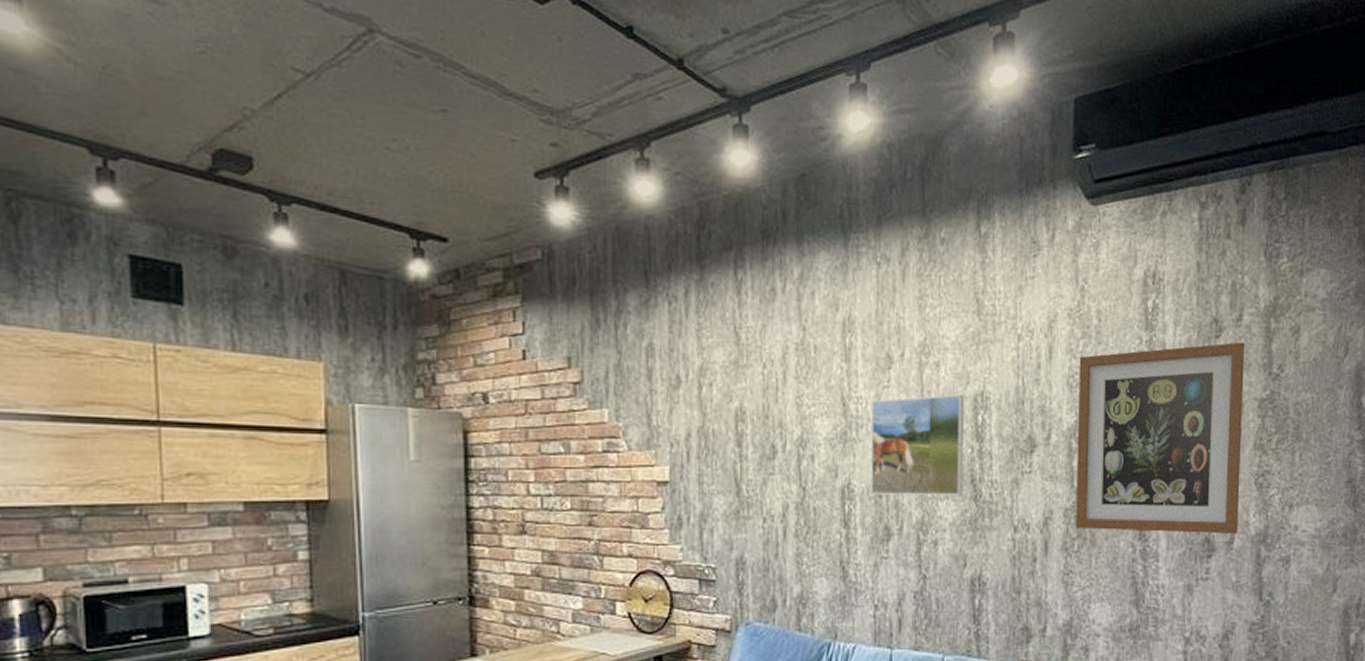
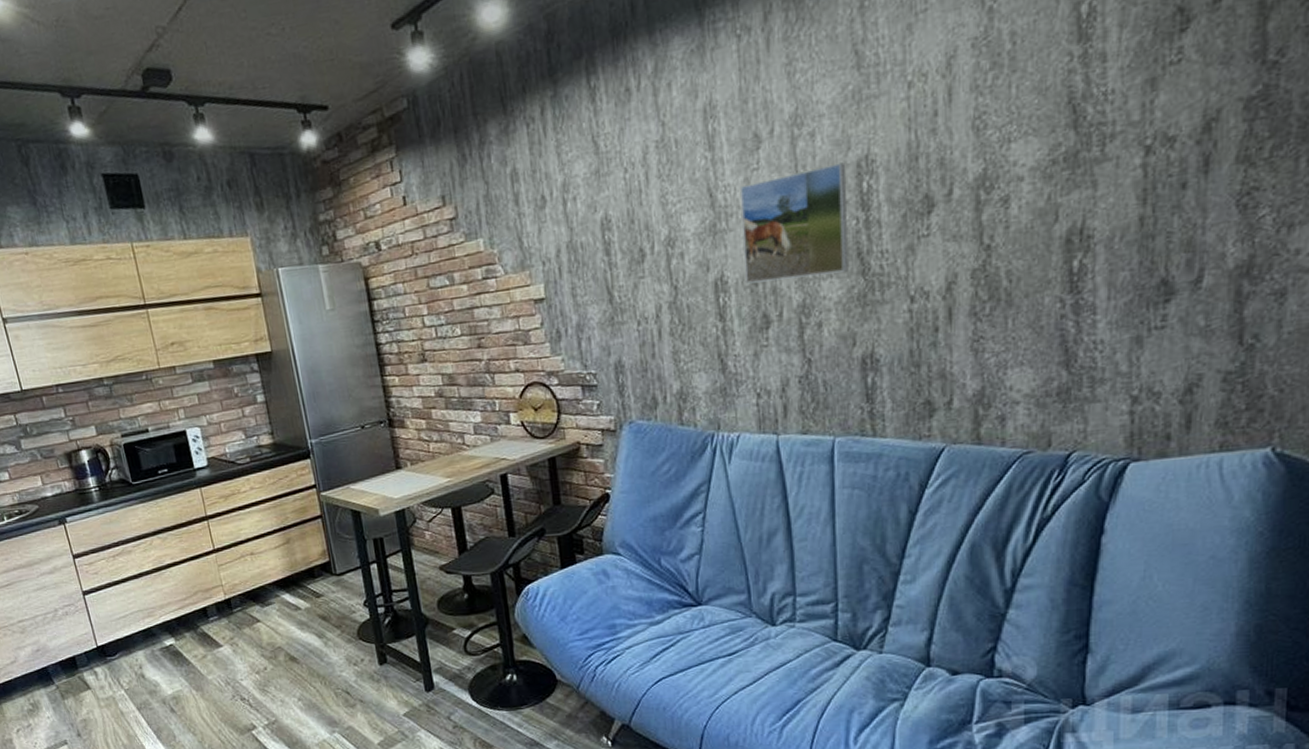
wall art: present [1075,342,1245,535] -> none [985,29,1226,290]

